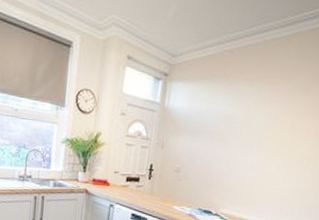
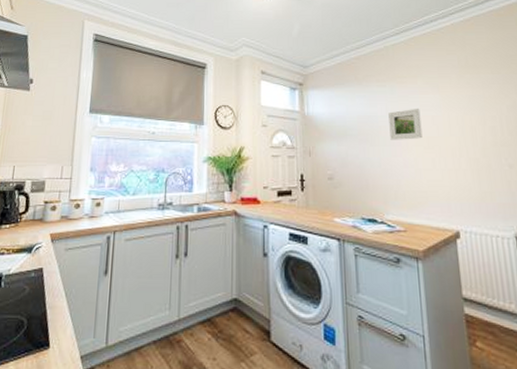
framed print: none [243,112,282,144] -> present [388,108,423,140]

